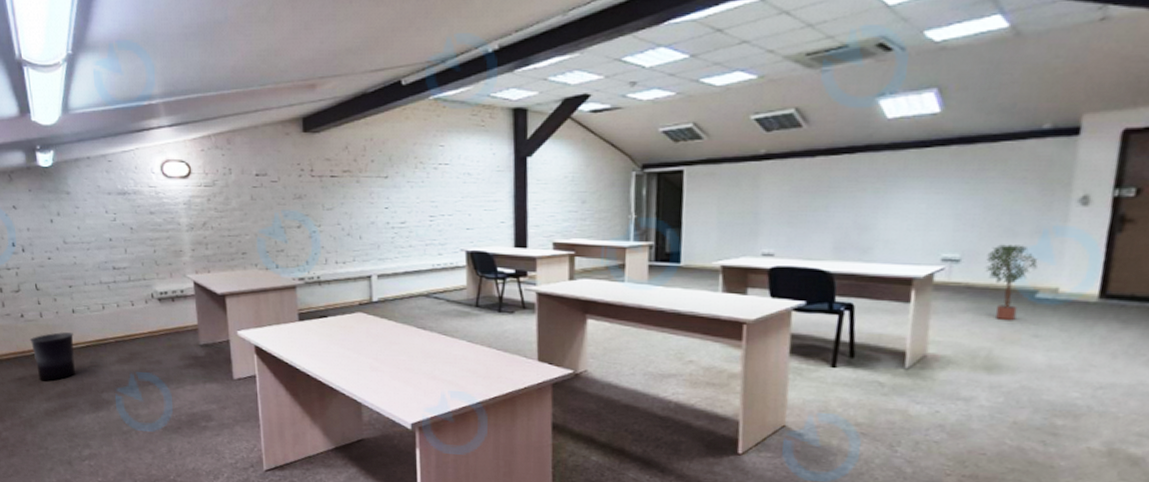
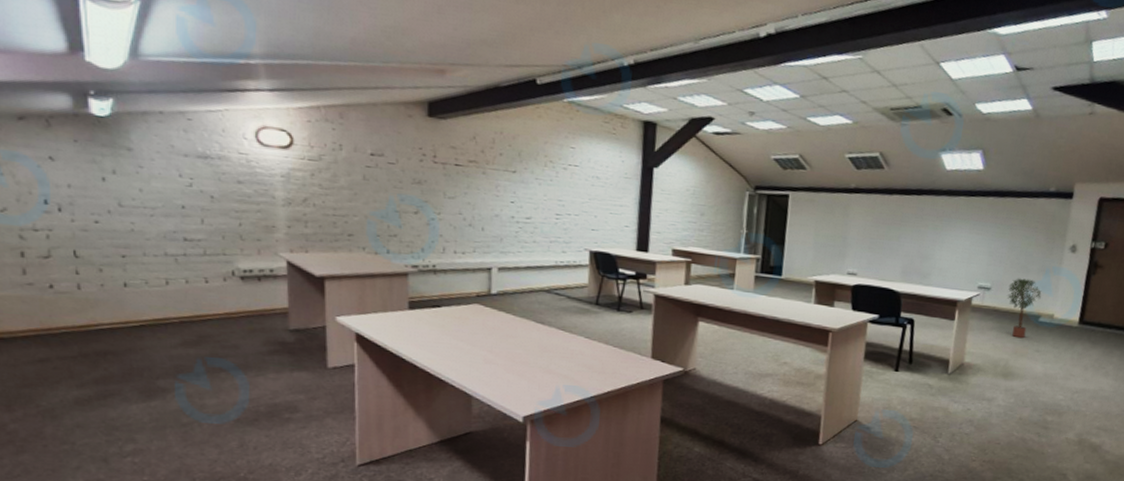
waste bin: present [30,332,75,382] -> none [60,308,123,365]

